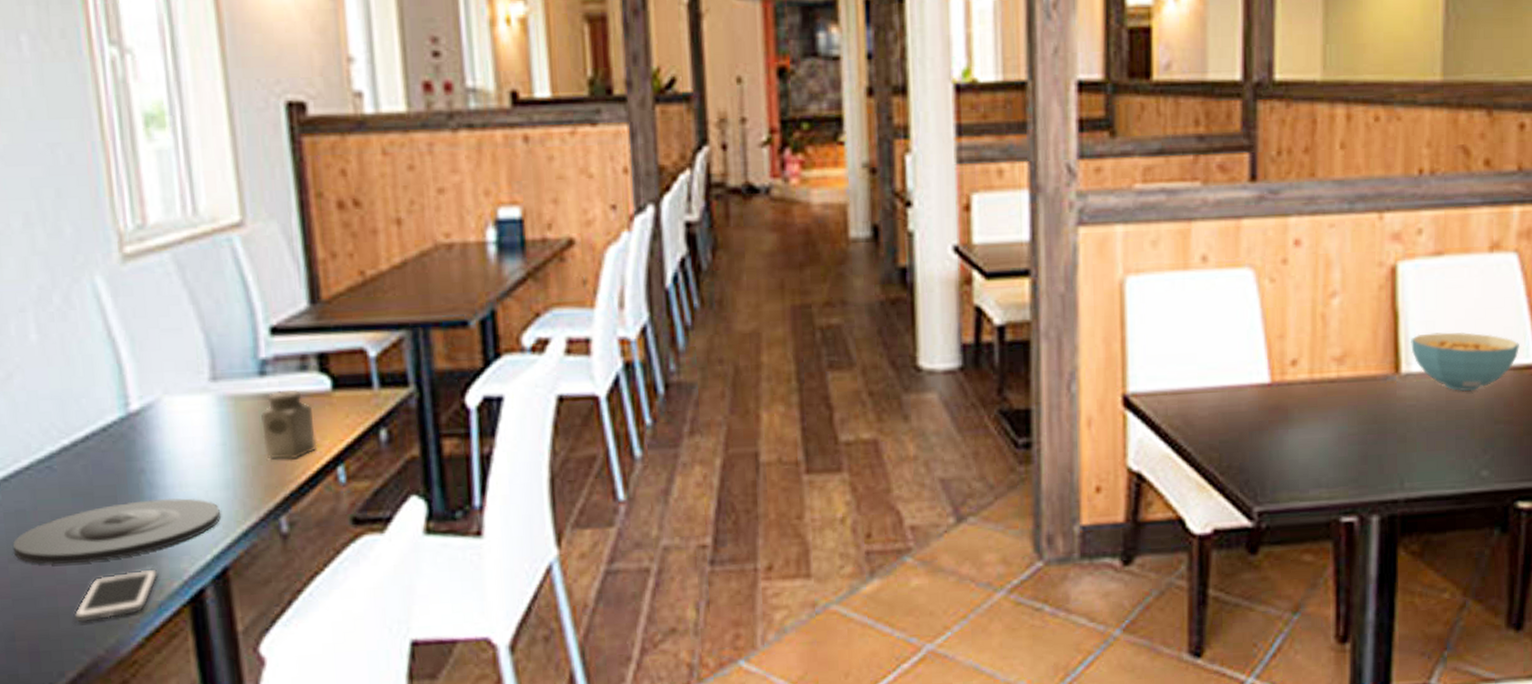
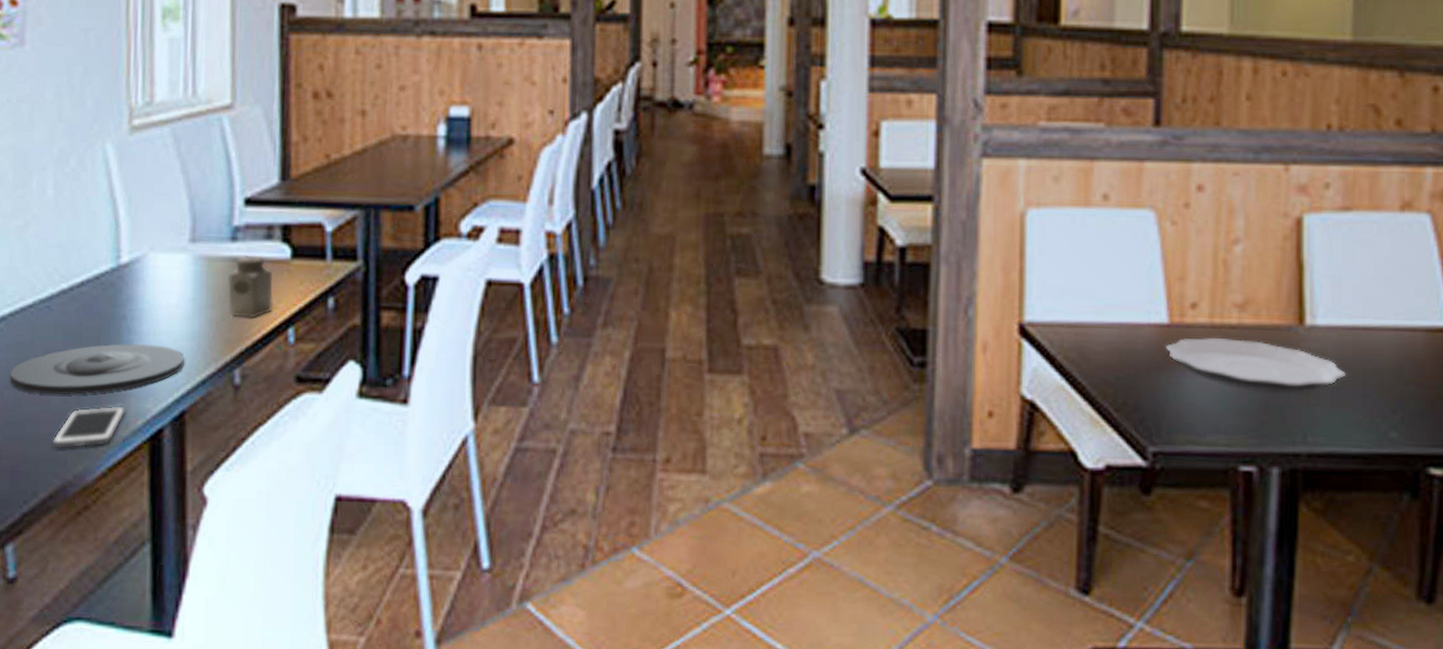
plate: none [1267,392,1440,441] -> present [1165,338,1346,392]
cereal bowl: present [1411,331,1521,392] -> none [1316,287,1433,349]

